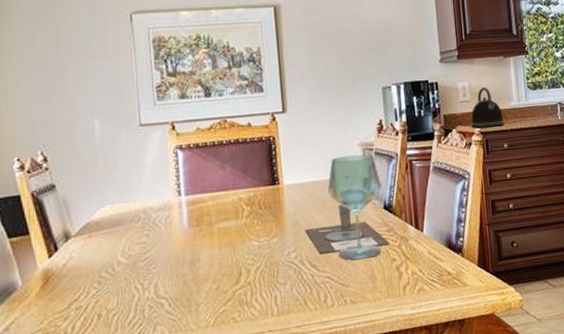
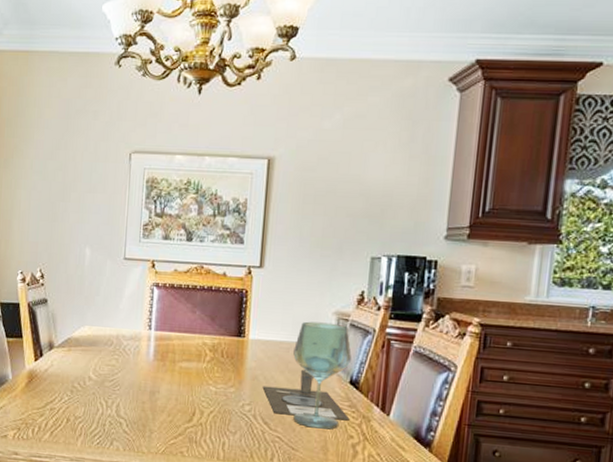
kettle: present [471,87,505,129] -> none [470,274,513,321]

